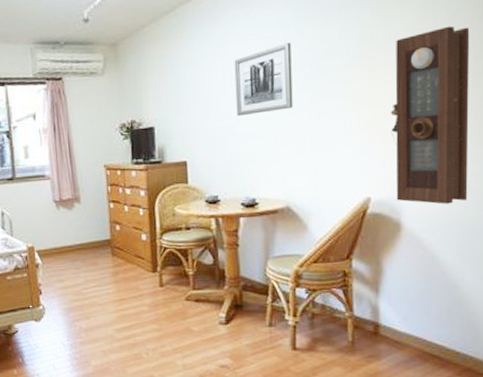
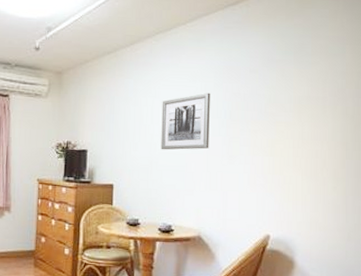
pendulum clock: present [390,26,470,204] -> none [288,98,351,248]

